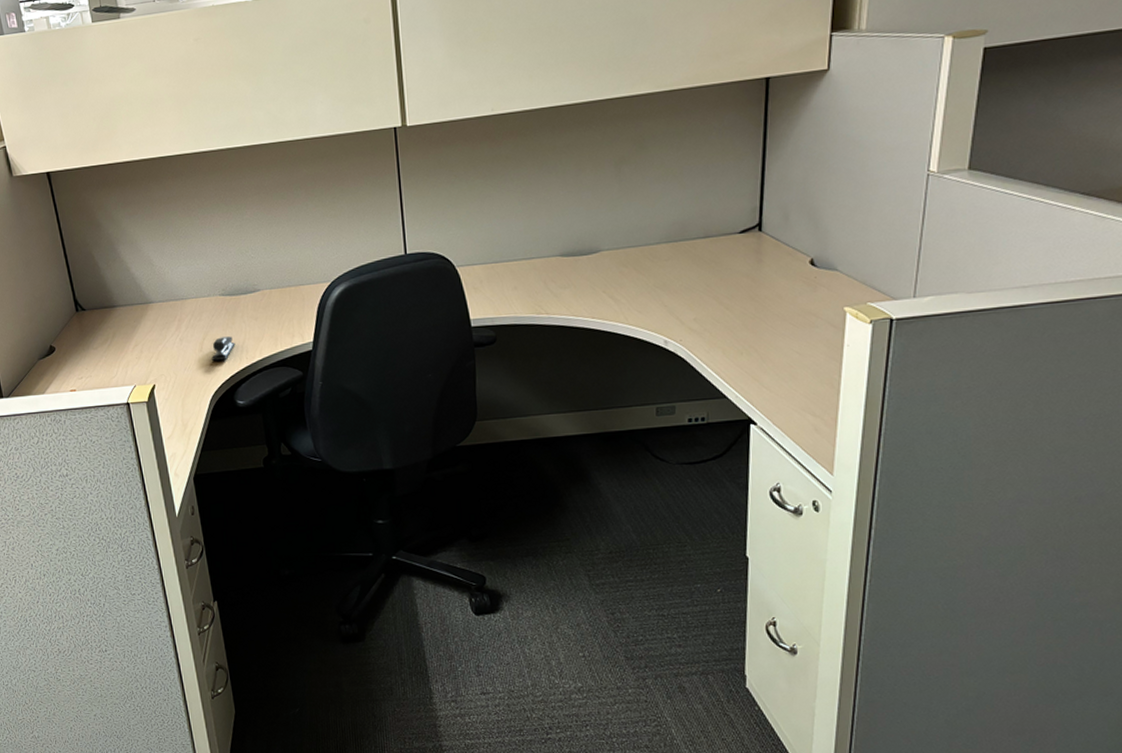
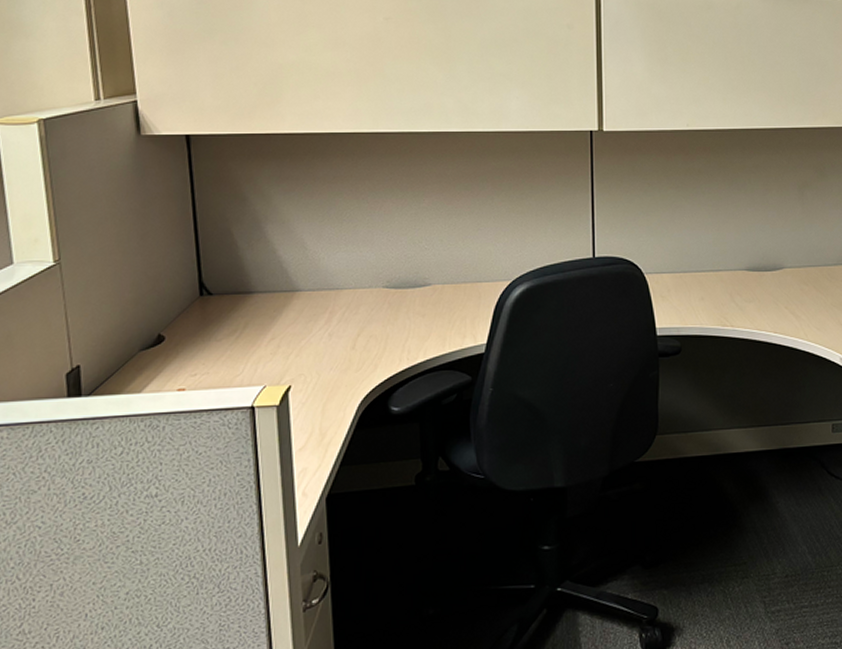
stapler: present [211,336,236,362] -> none [364,334,396,361]

